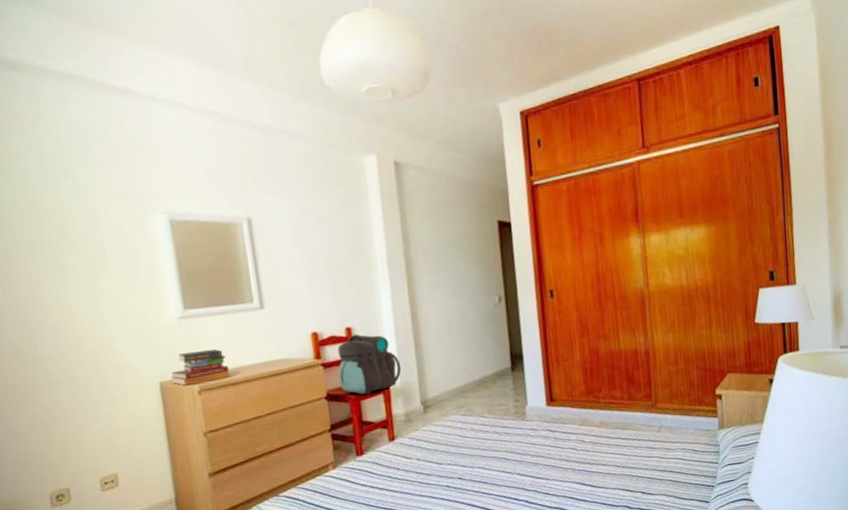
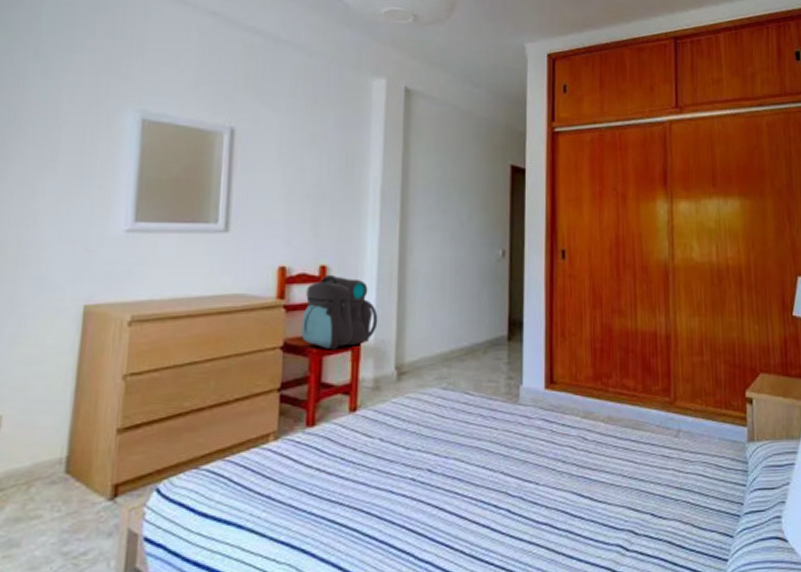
books: present [171,348,230,386] -> none [99,272,173,313]

